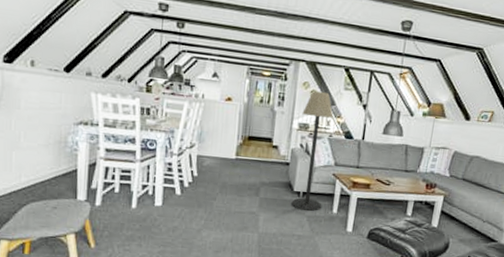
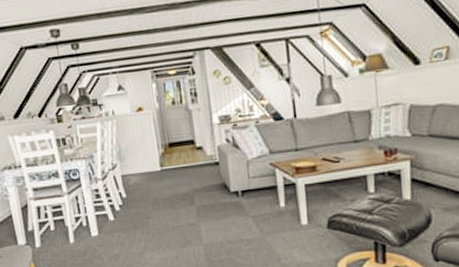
floor lamp: present [291,91,334,211] -> none [219,75,266,211]

